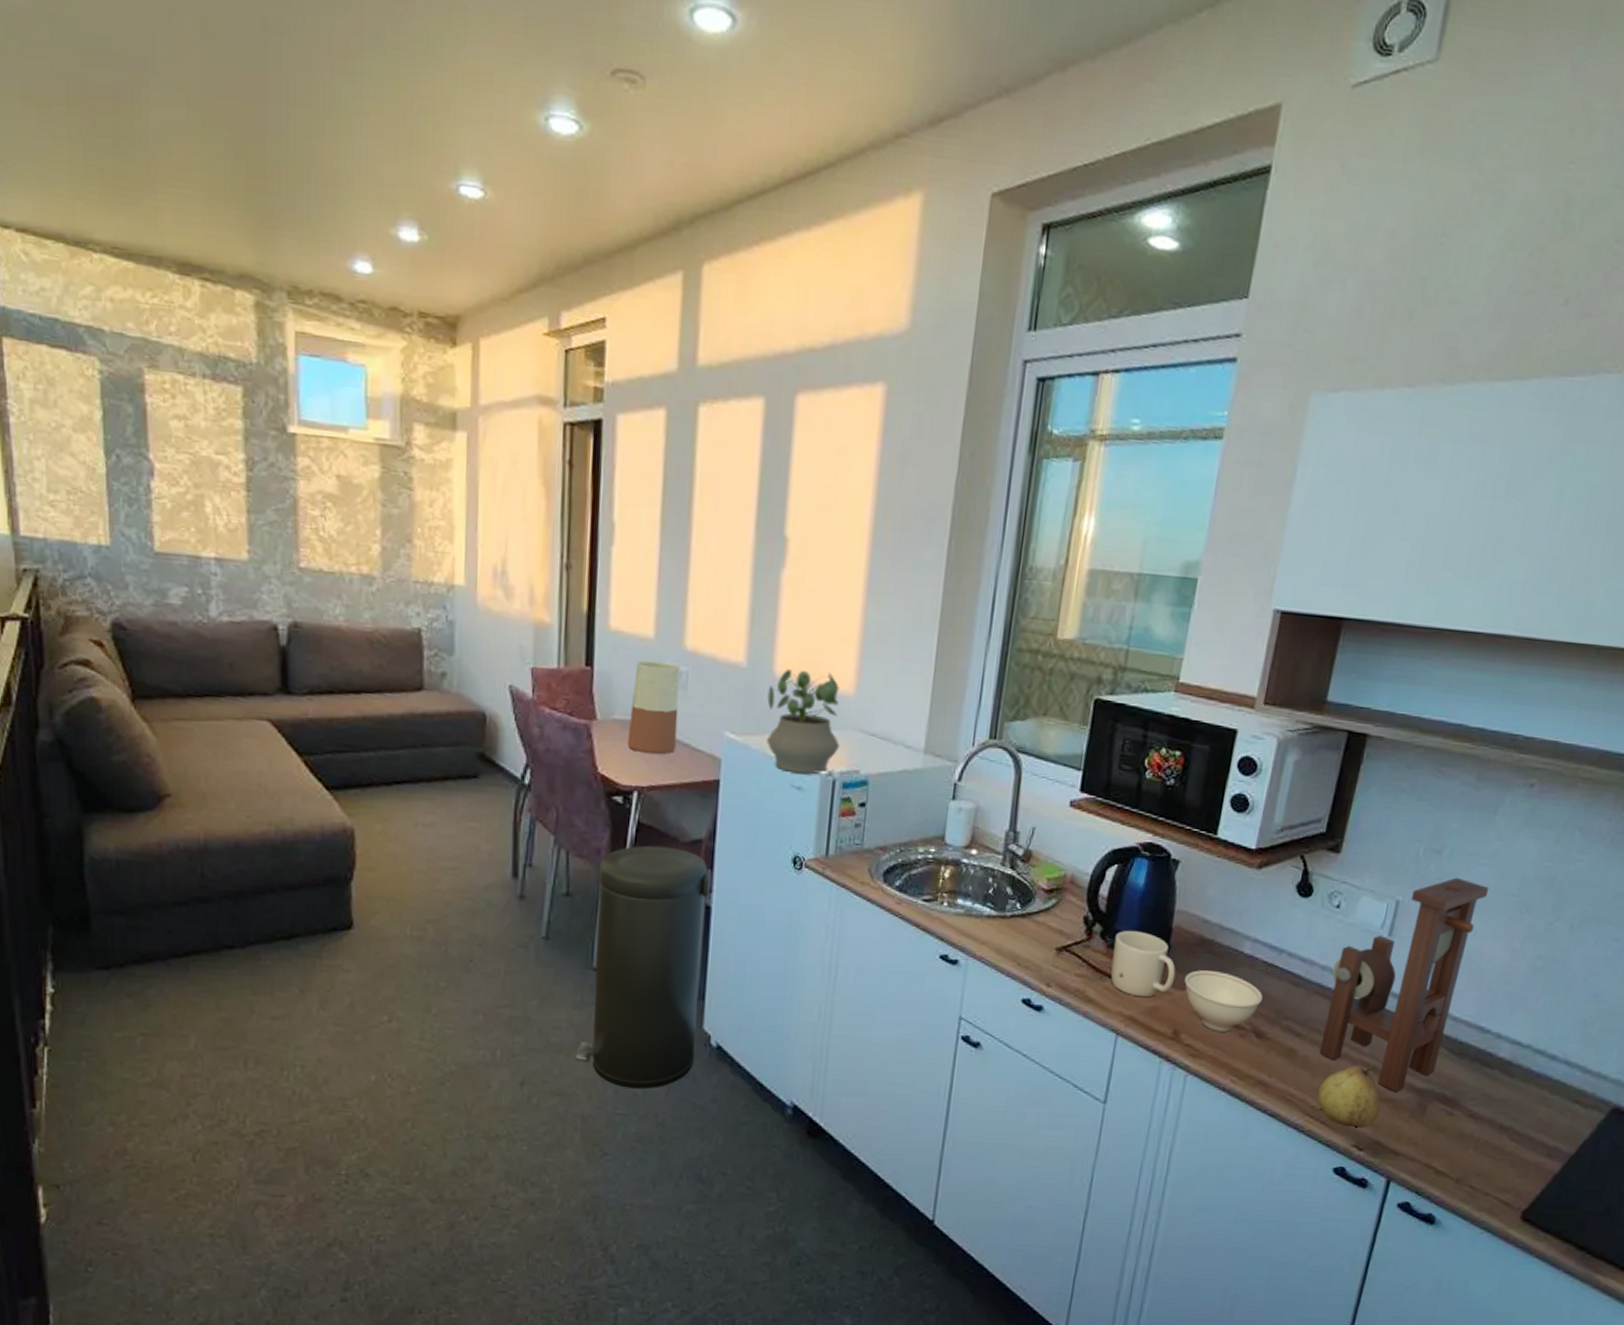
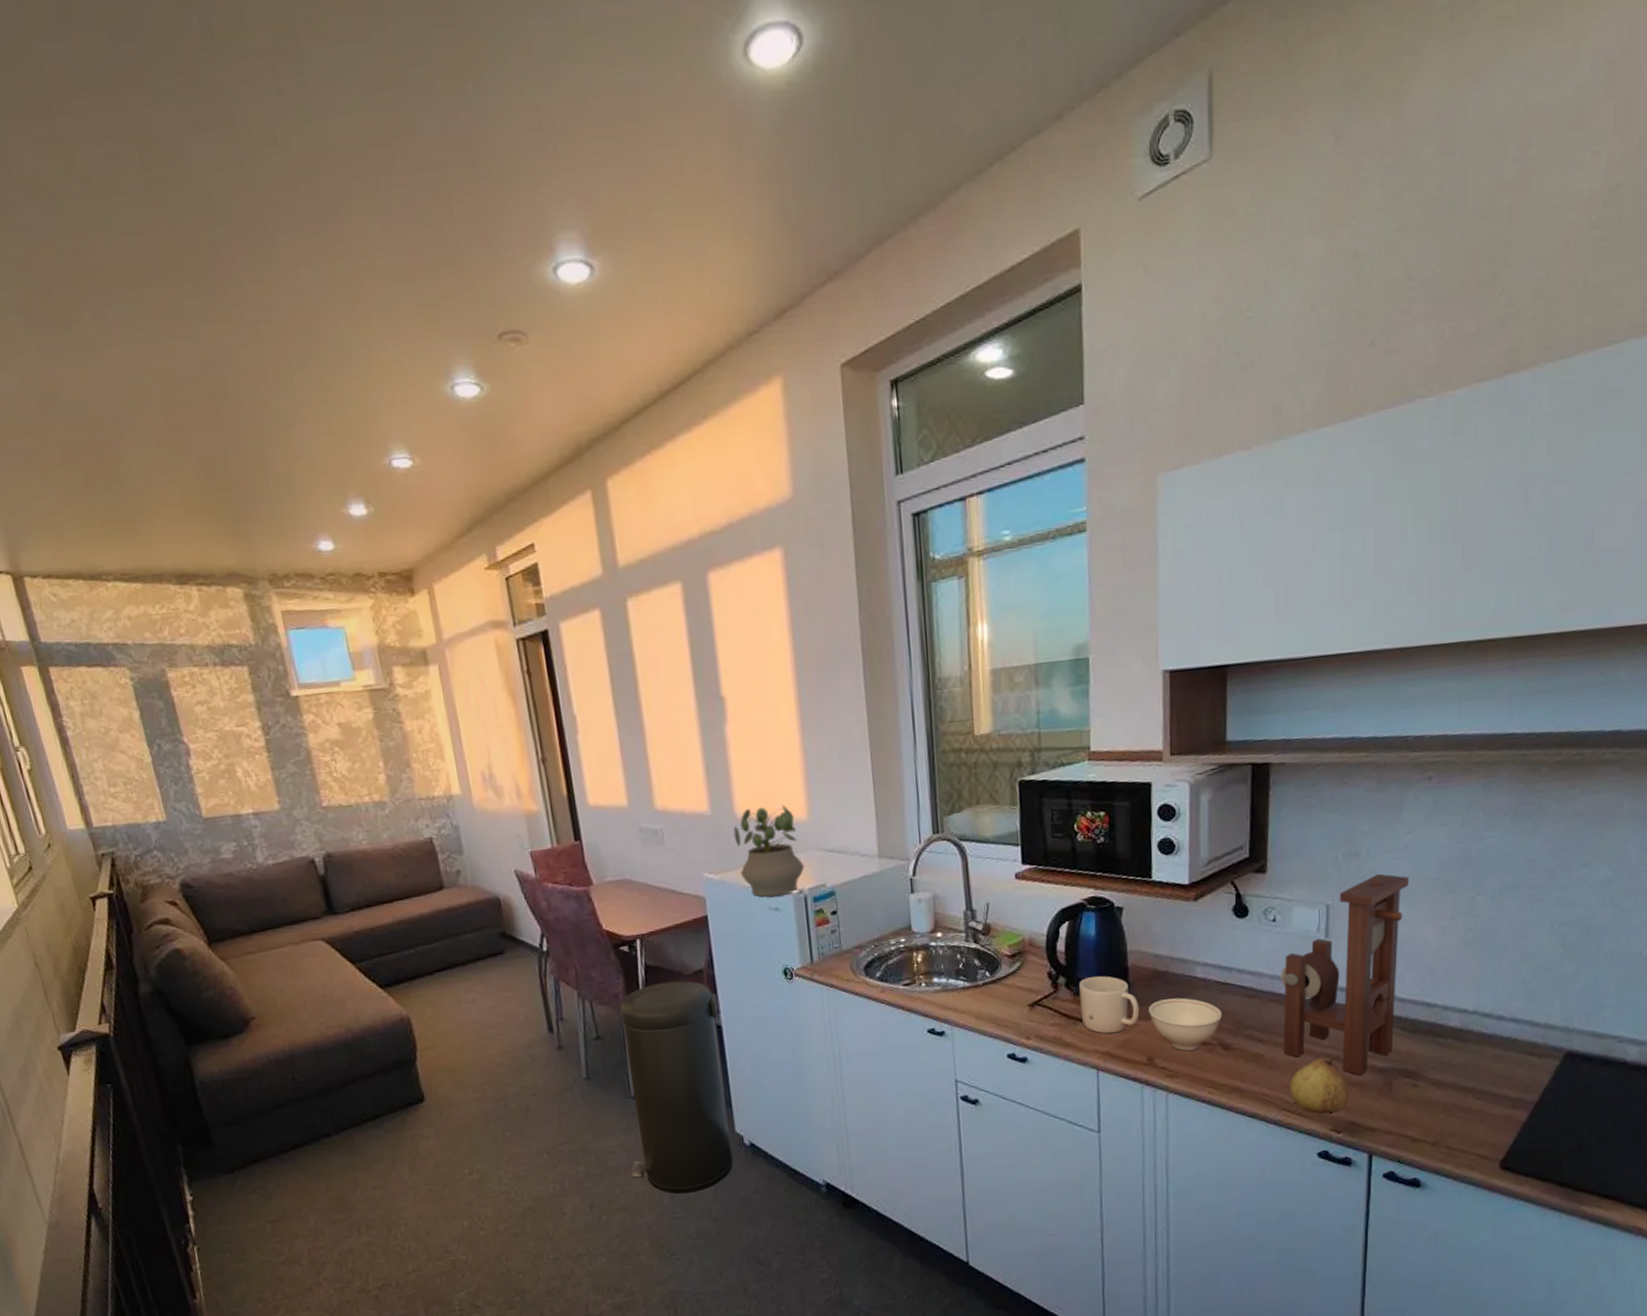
vase: present [627,660,680,755] -> none [617,824,665,906]

